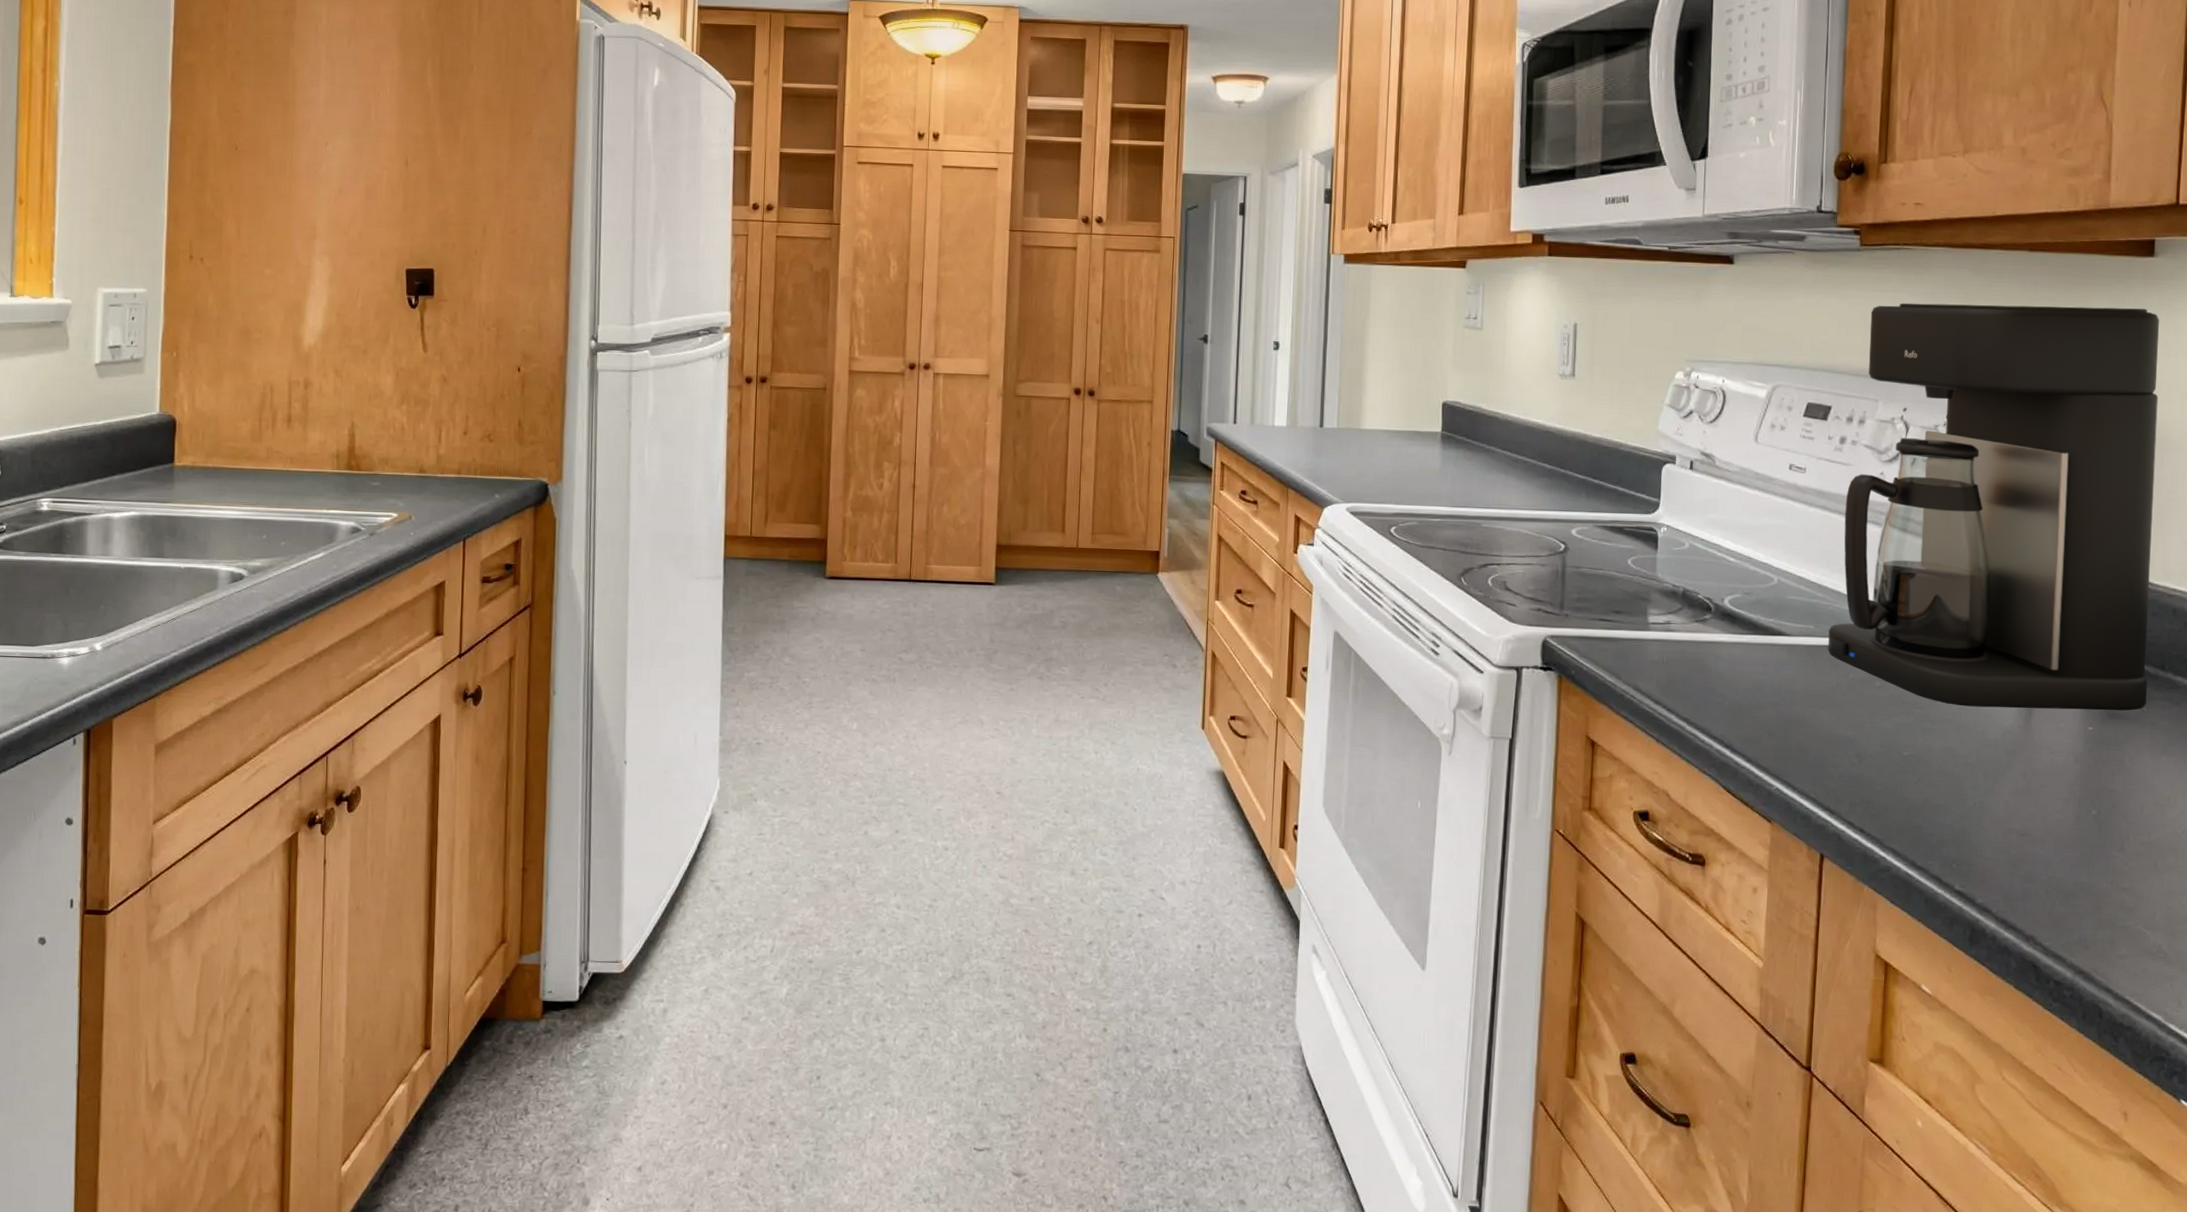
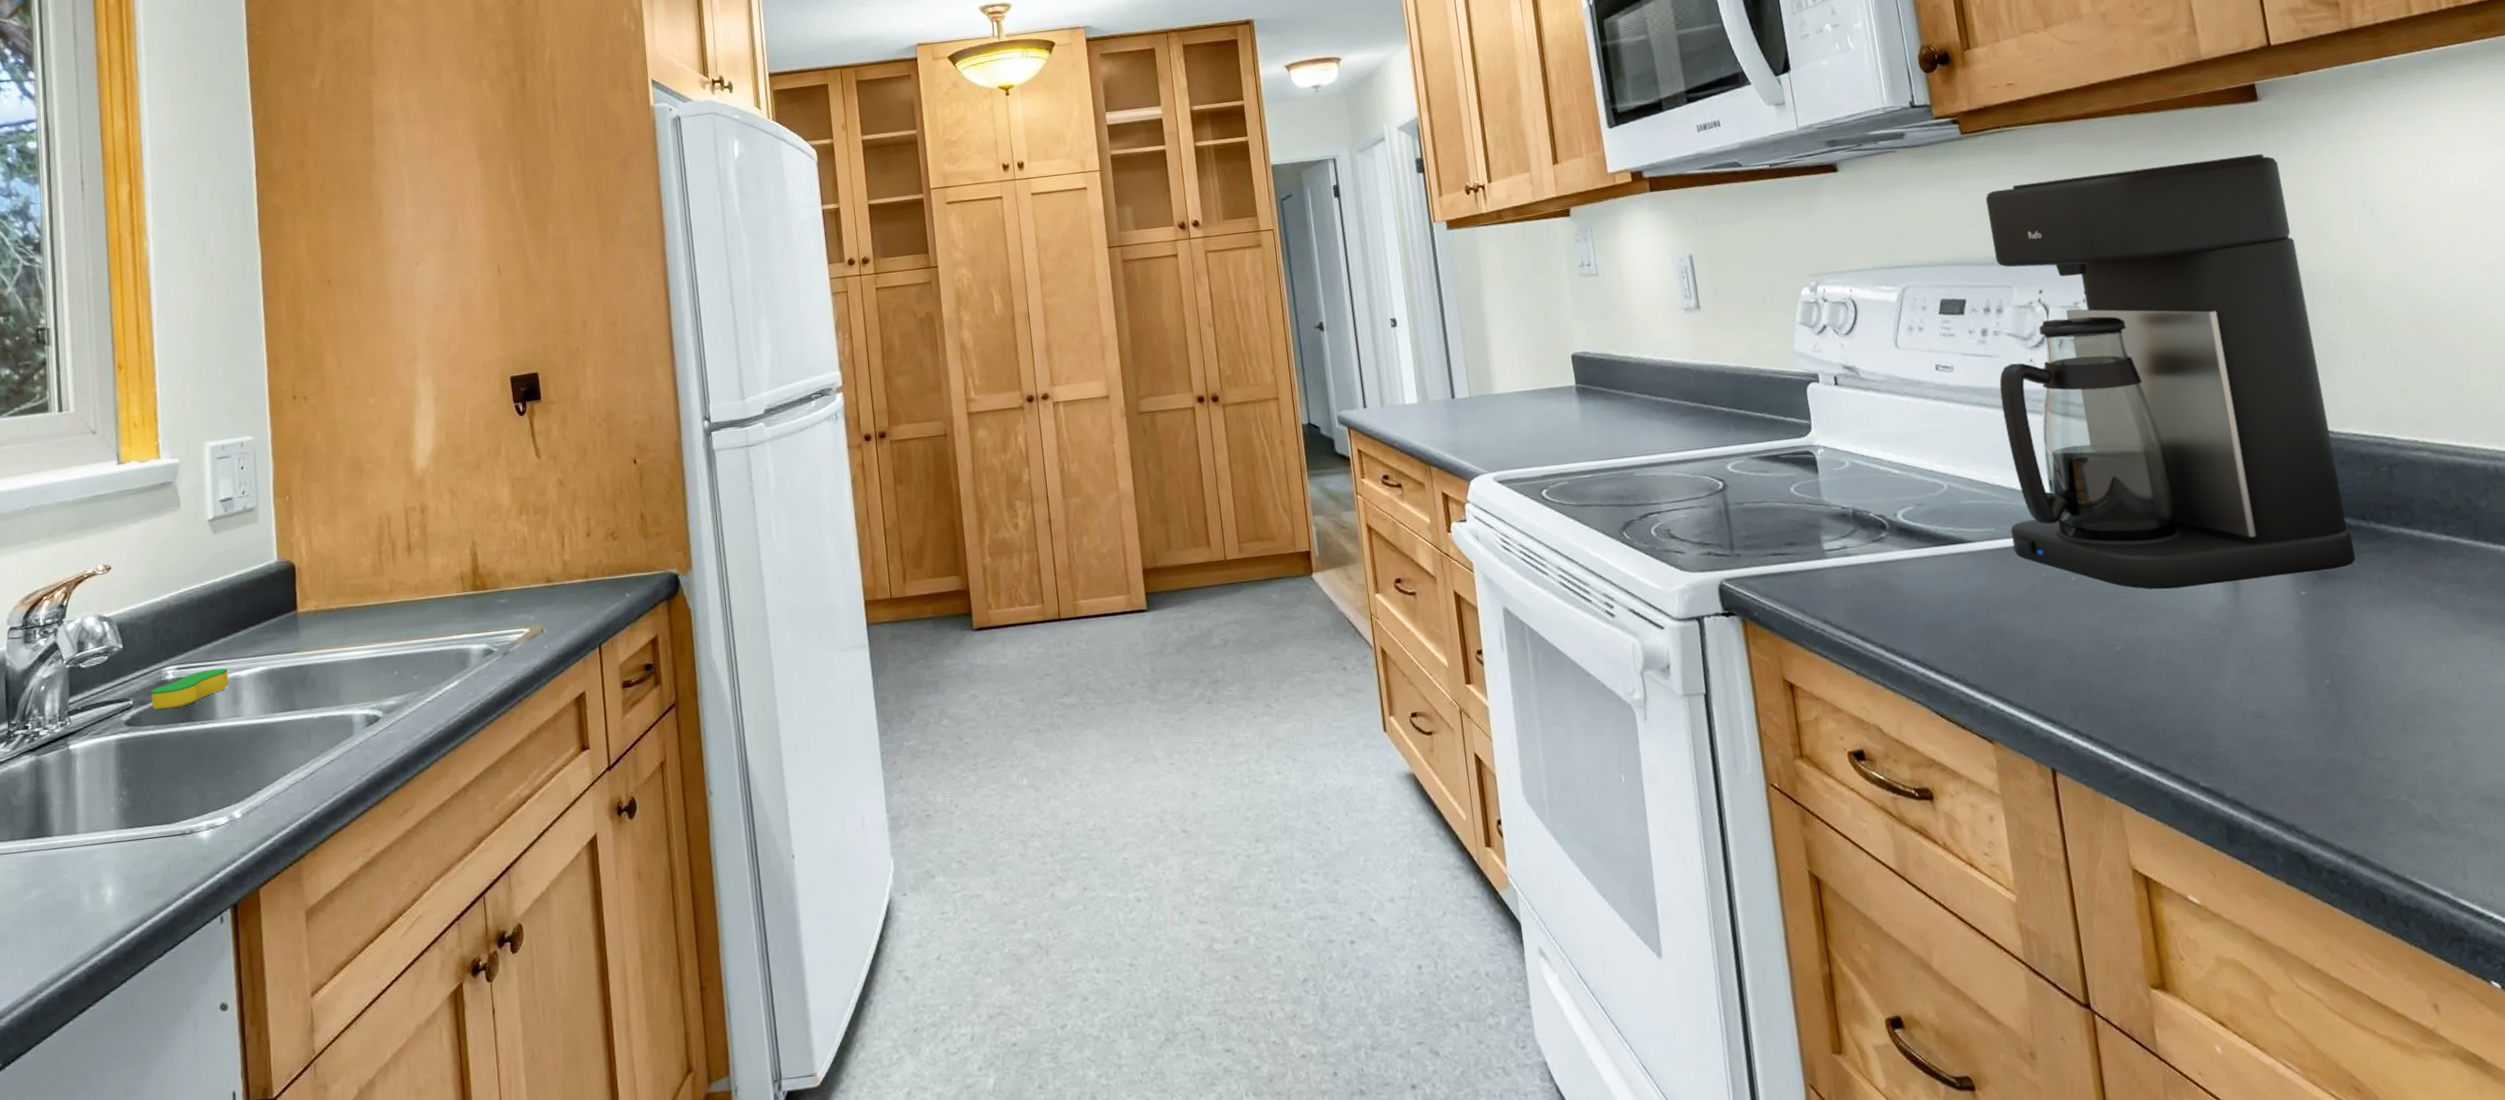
sponge: none [24,507,101,538] -> present [151,668,229,710]

